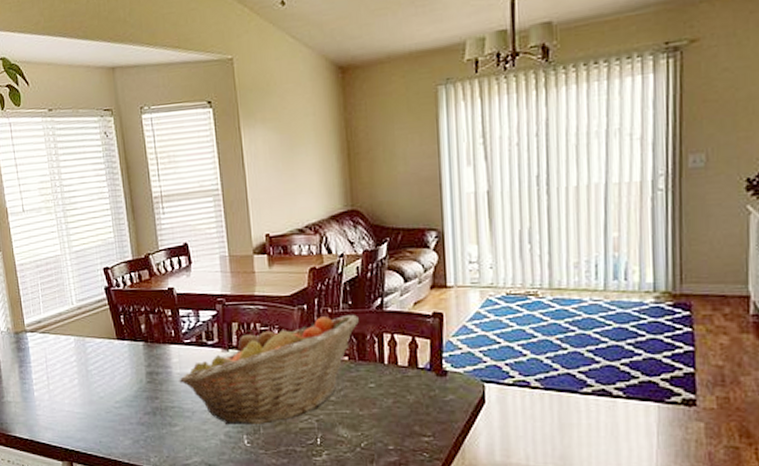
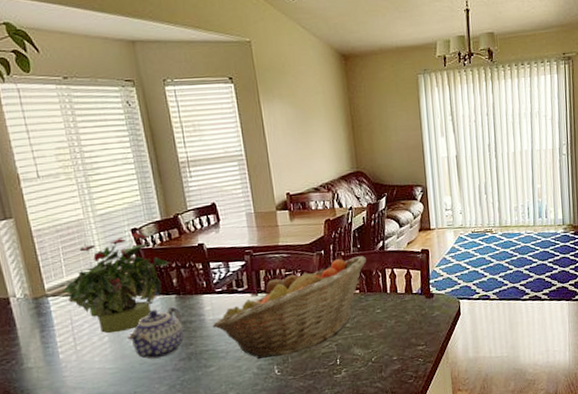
potted plant: none [40,271,138,376] -> present [63,232,168,334]
teapot: none [95,354,151,409] -> present [127,306,185,360]

